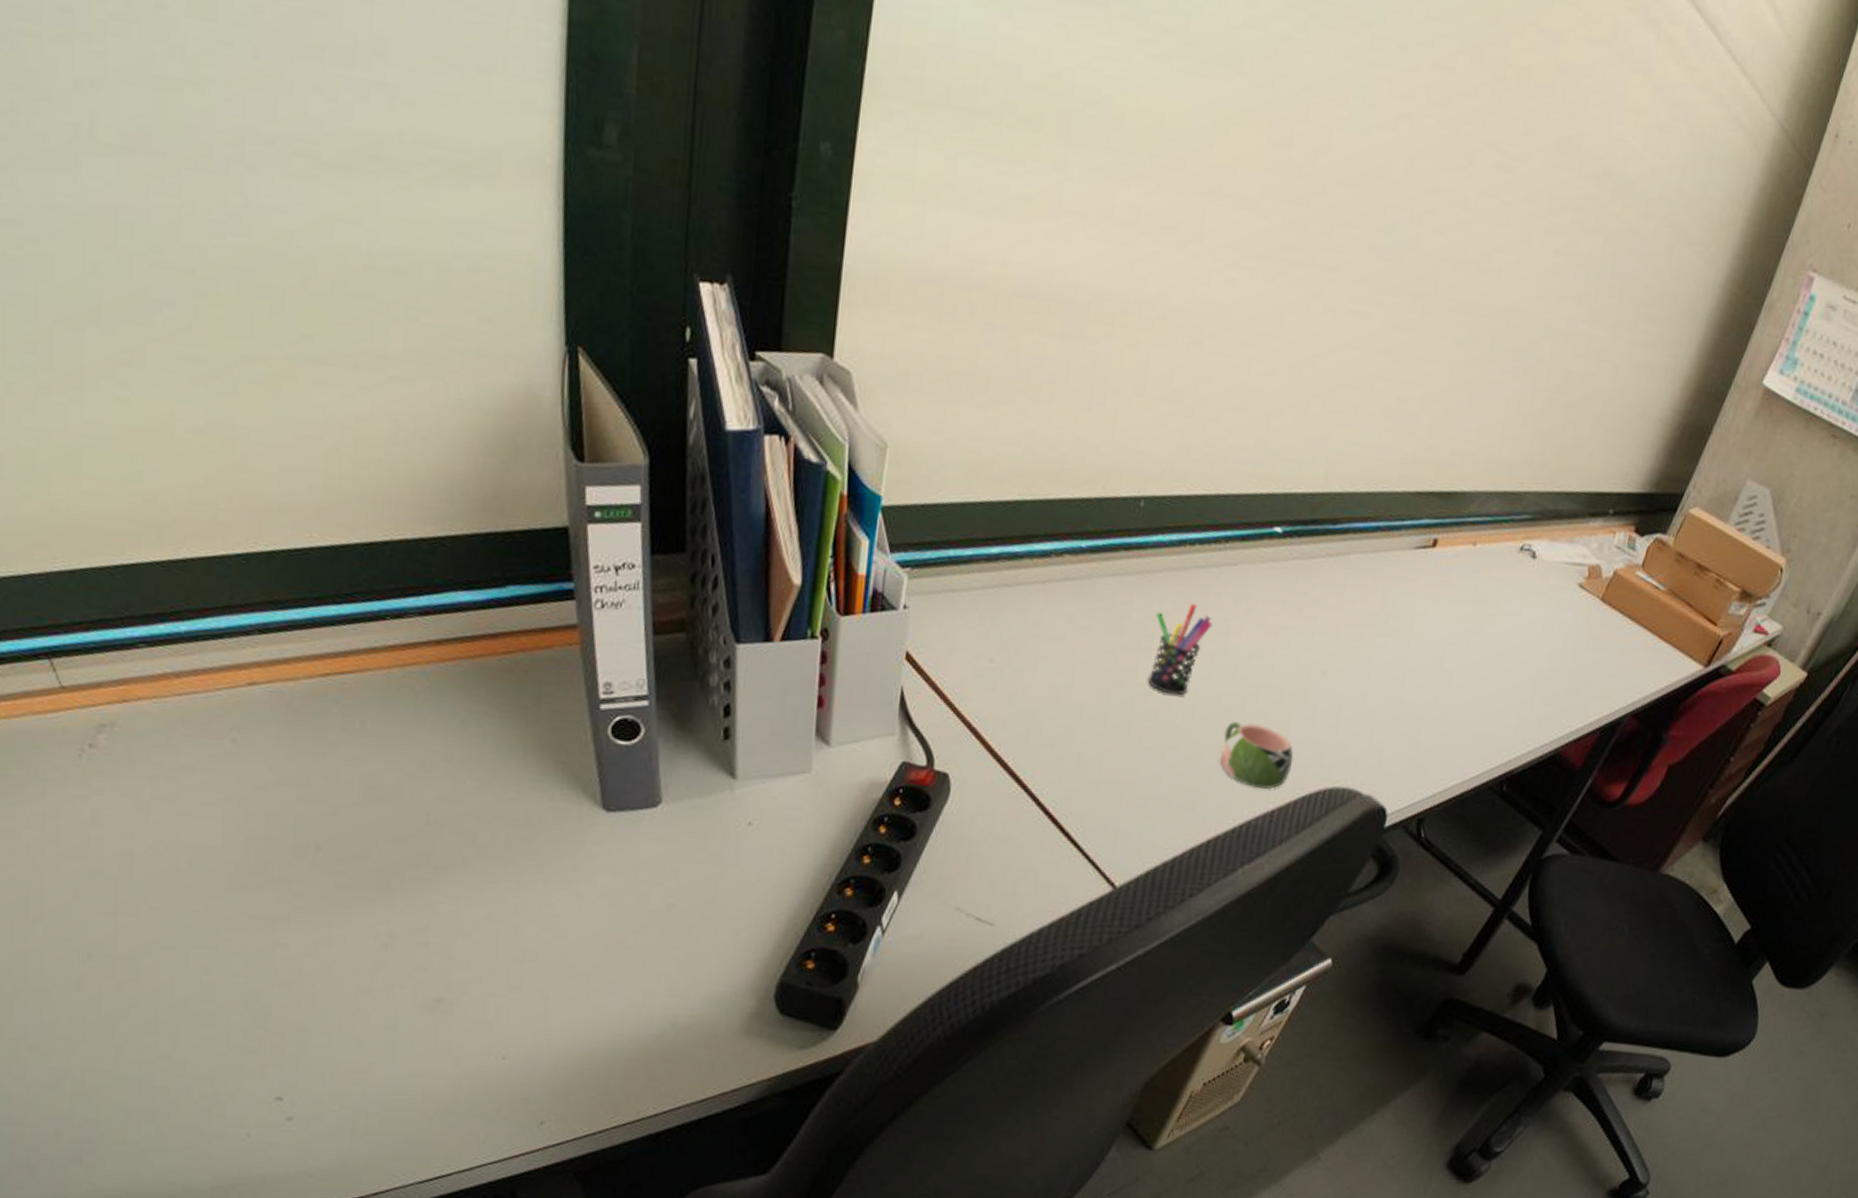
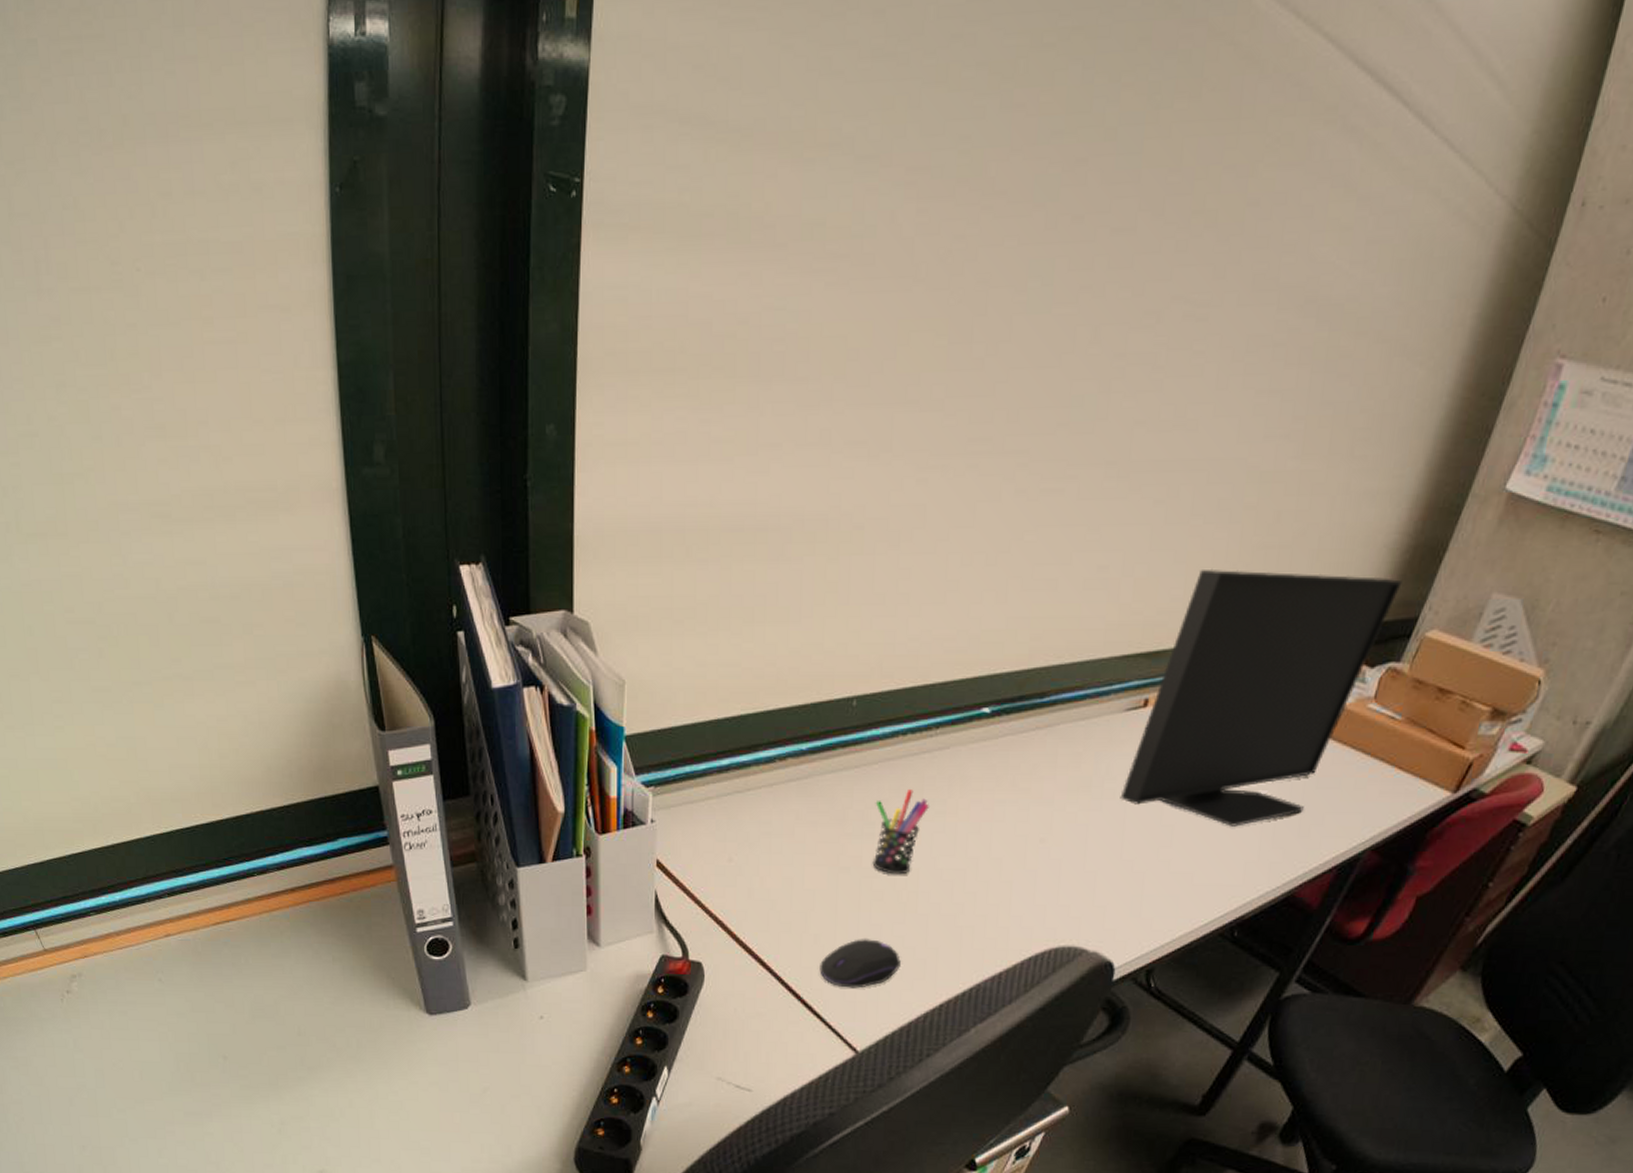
computer mouse: none [1081,760,1170,817] -> present [820,937,901,988]
mug: present [1220,722,1293,790] -> none [946,893,1016,954]
computer monitor: none [1404,417,1672,679] -> present [1120,568,1402,827]

